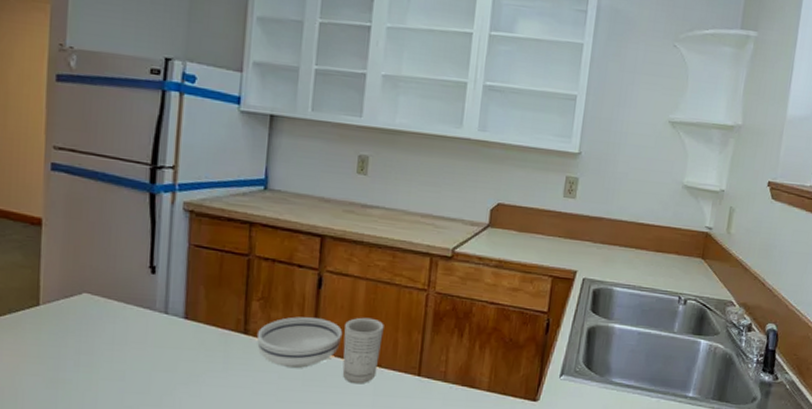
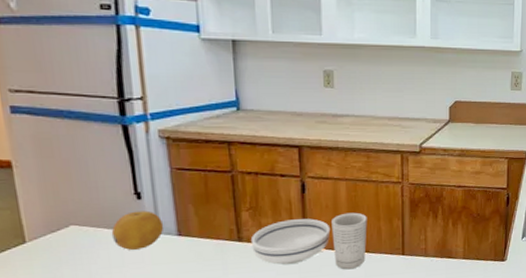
fruit: none [120,286,173,328] -> present [111,210,164,250]

